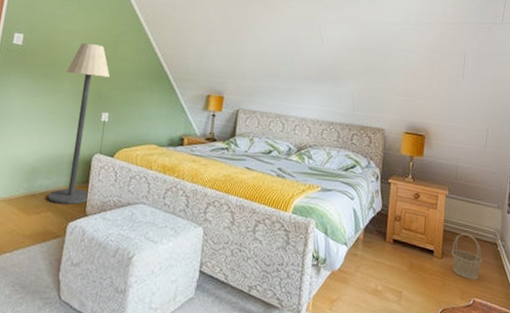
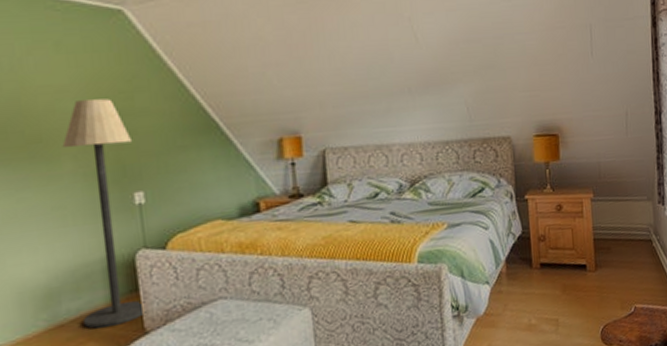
basket: present [451,233,483,280] -> none [605,236,639,286]

